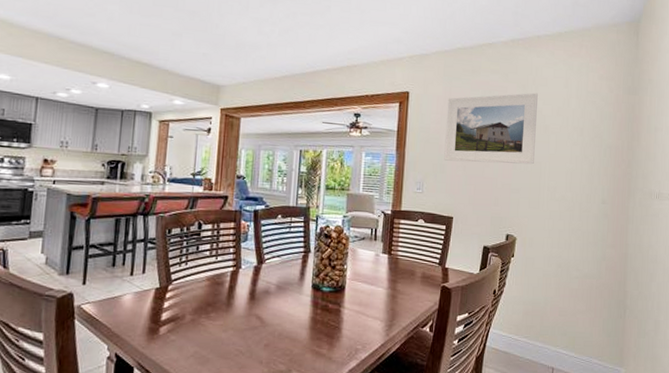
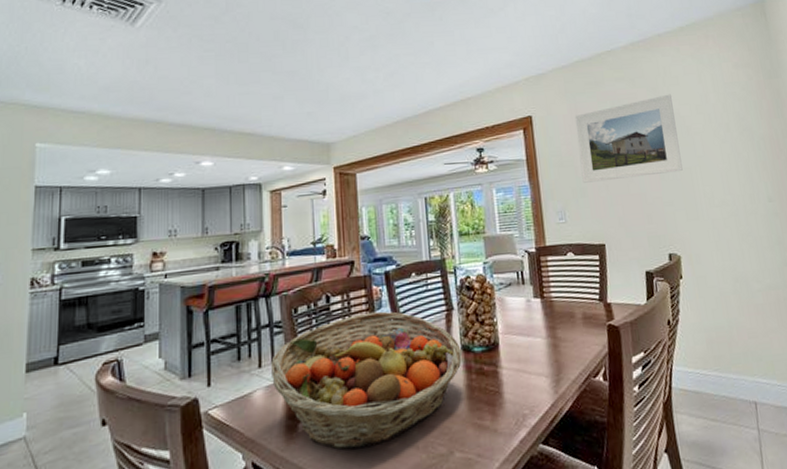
fruit basket: none [141,243,313,356] -> present [270,311,463,450]

